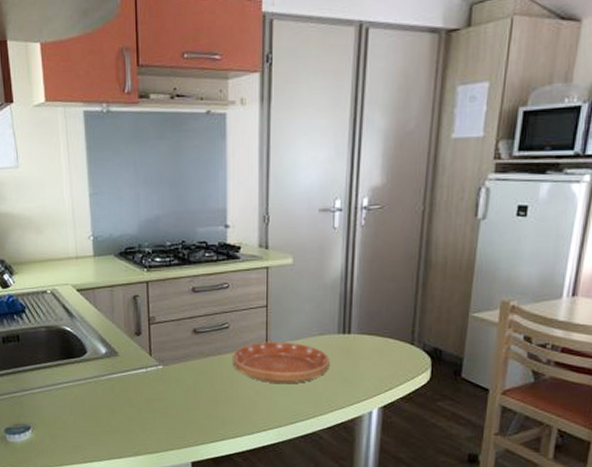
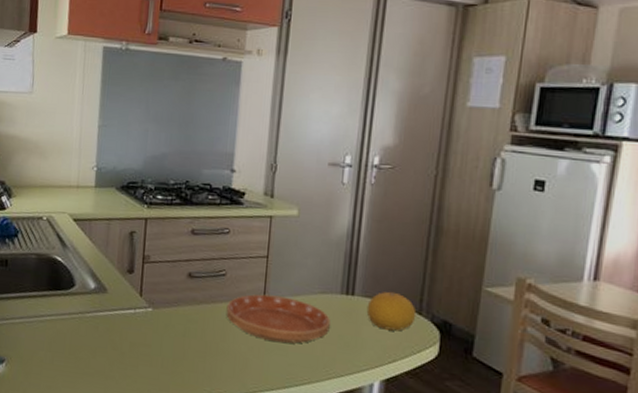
fruit: none [363,326,409,362] -> present [366,291,417,331]

